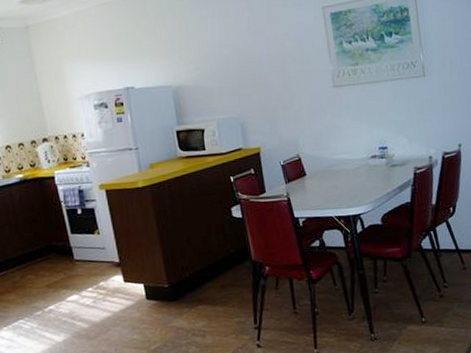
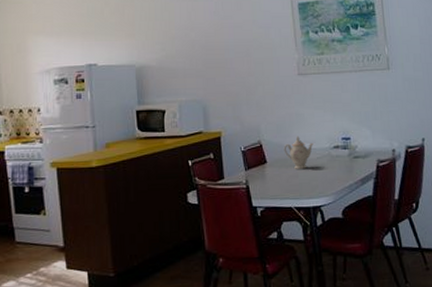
teapot: none [322,147,351,180] -> present [283,136,314,169]

